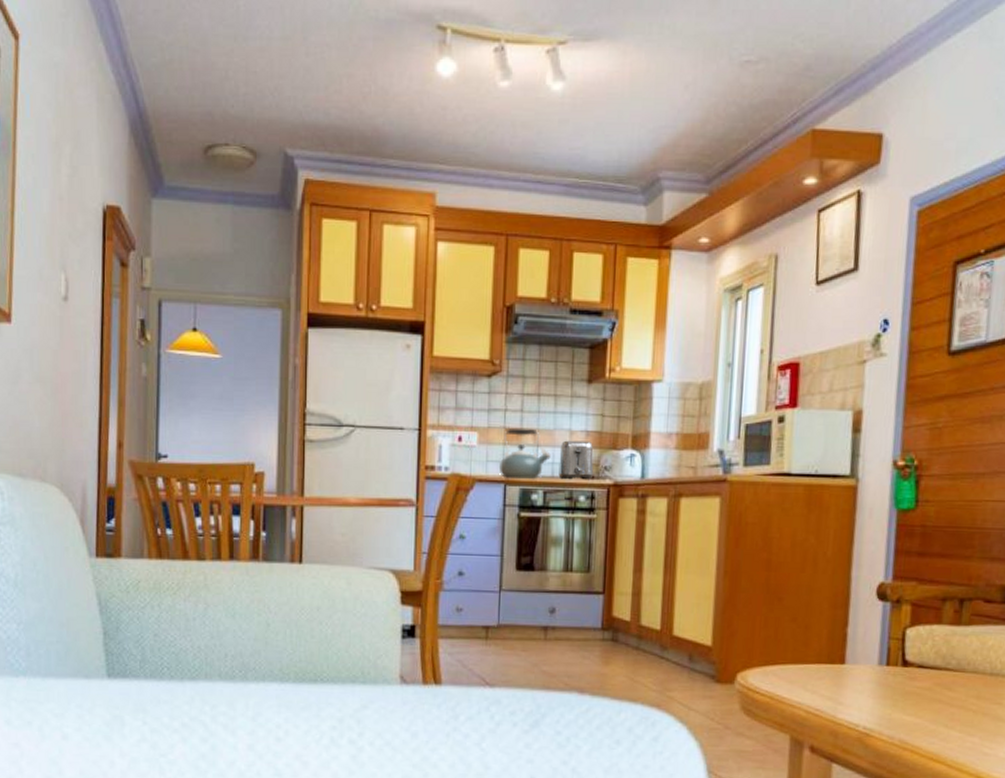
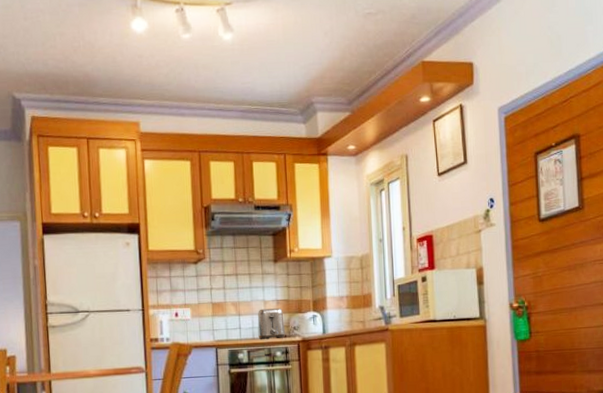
kettle: present [498,427,551,480] -> none [209,301,251,343]

